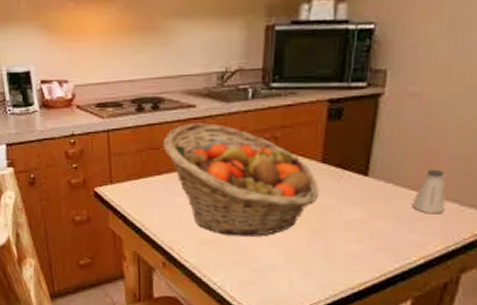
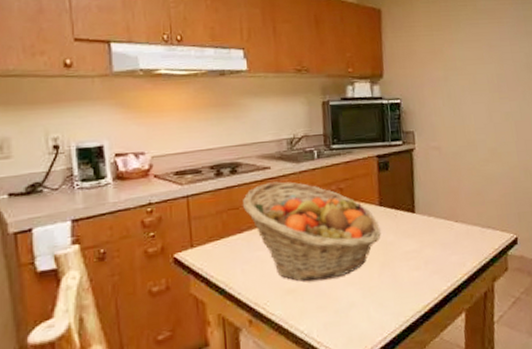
saltshaker: present [412,169,447,214] -> none [450,202,473,238]

